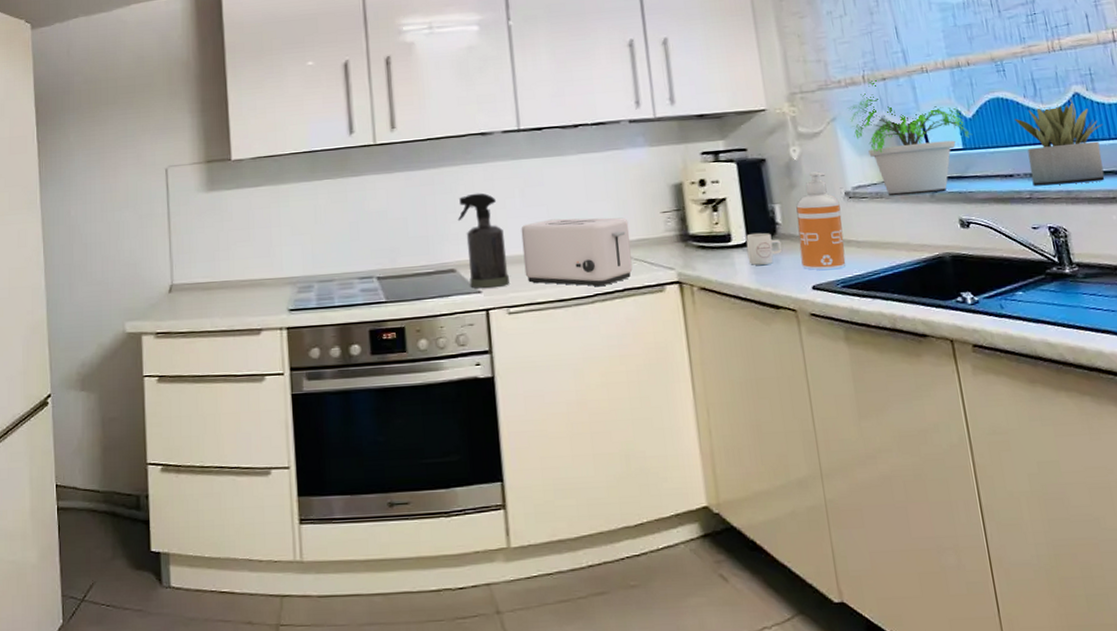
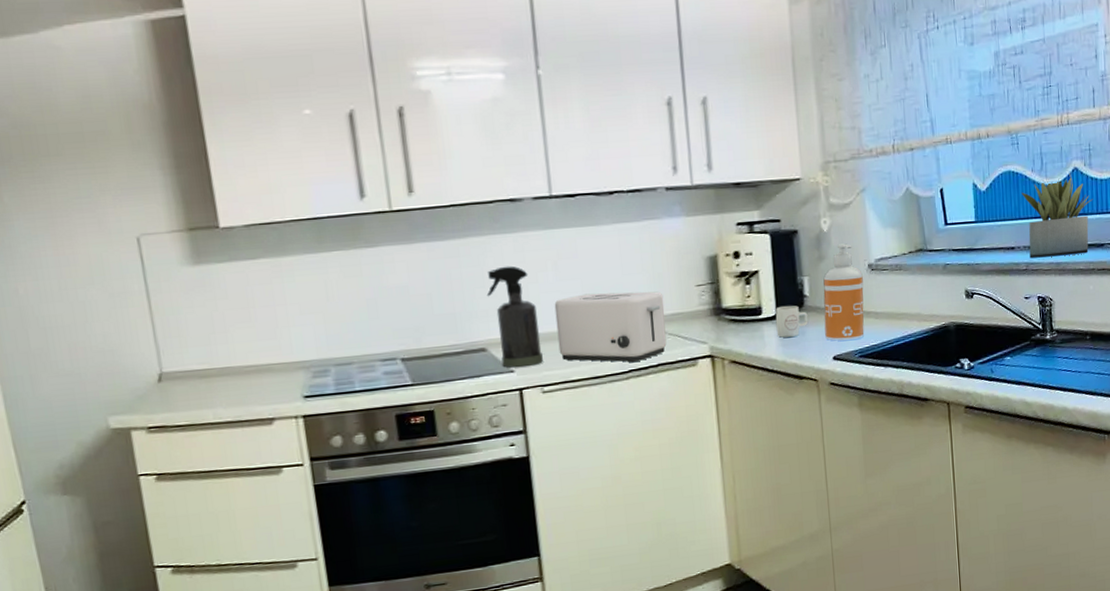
potted plant: present [847,80,973,196] -> none [876,150,985,269]

